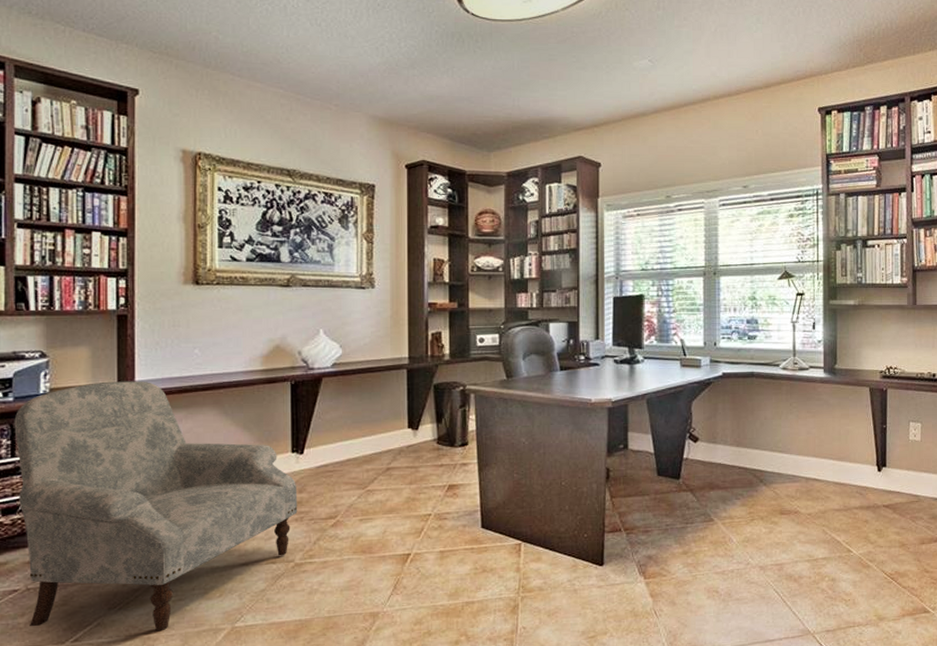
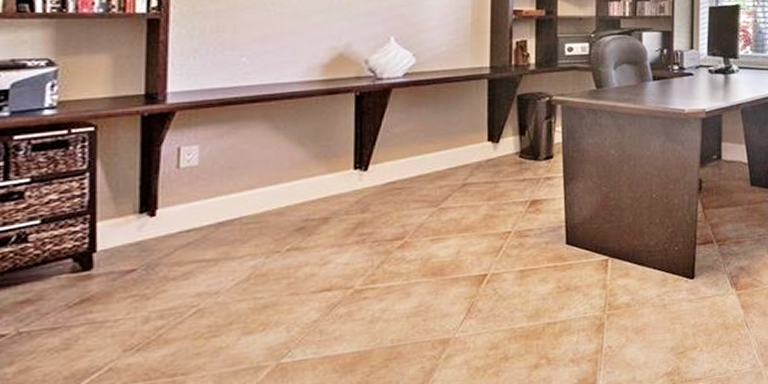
armchair: present [14,381,298,632] -> none [9,92,360,377]

